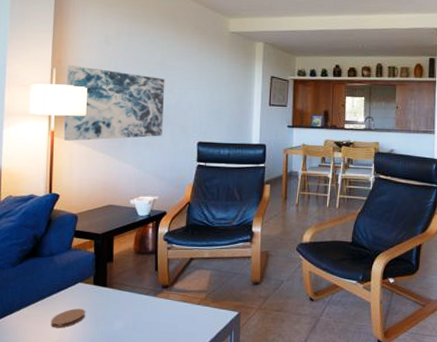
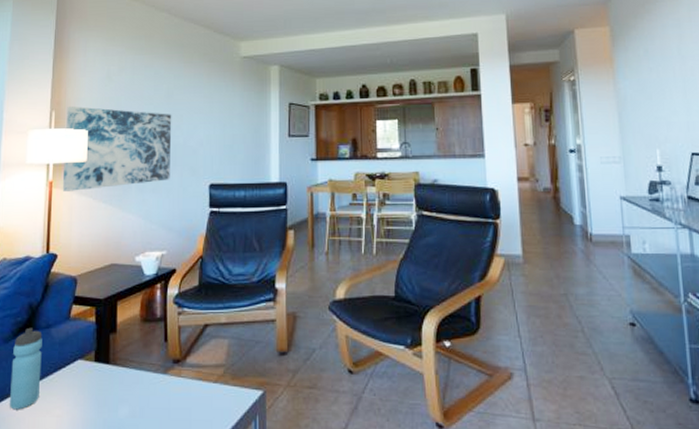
water bottle: none [17,255,47,322] -> present [9,327,43,410]
coaster: present [51,309,85,328] -> none [46,392,85,418]

